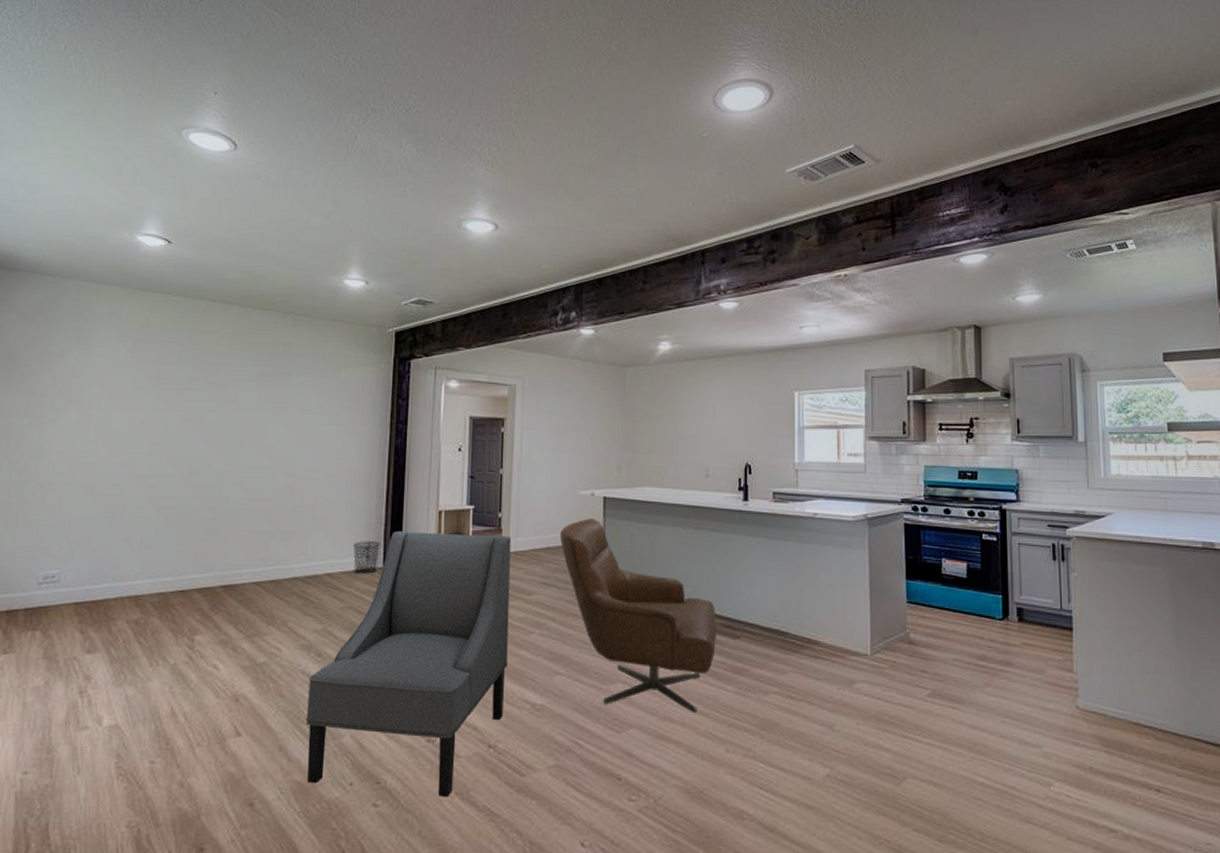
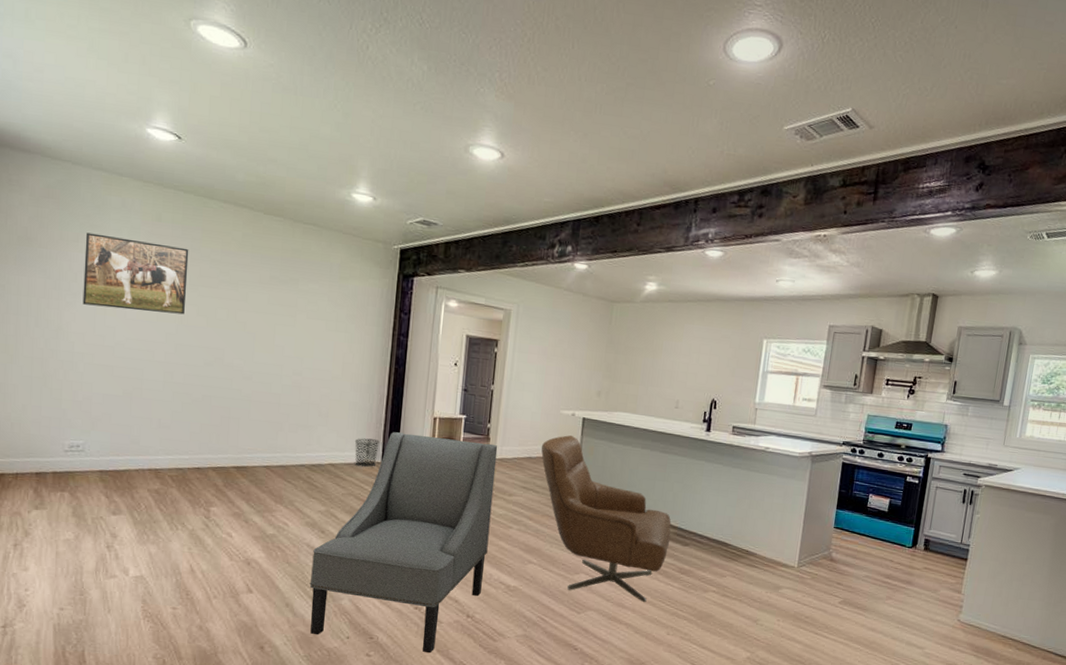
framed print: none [65,345,177,422] -> present [82,232,189,315]

